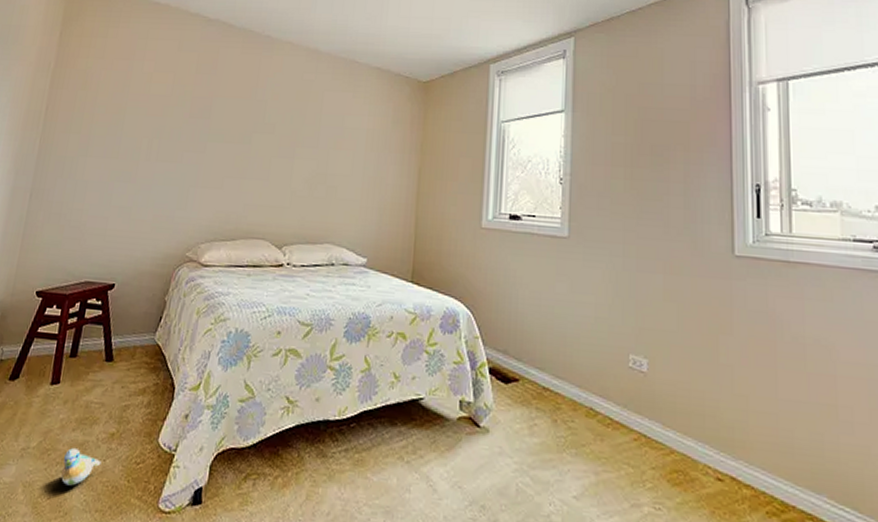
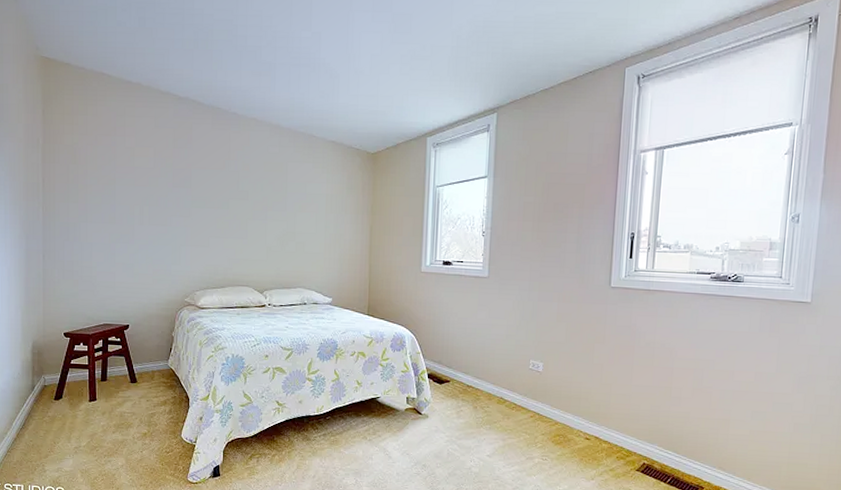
plush toy: present [60,448,102,486] -> none [109,445,139,470]

